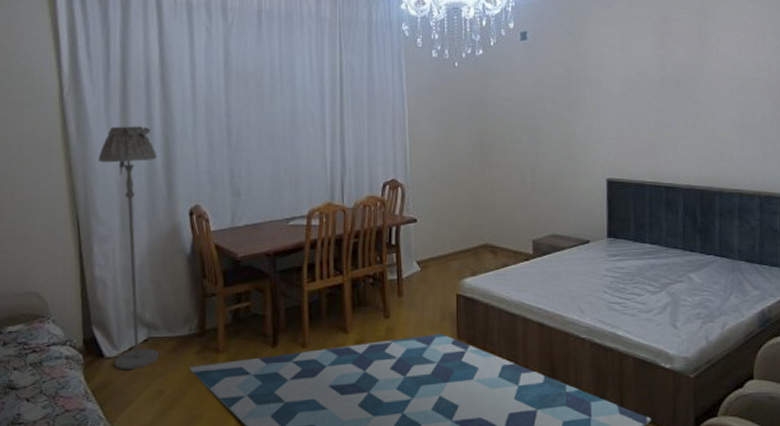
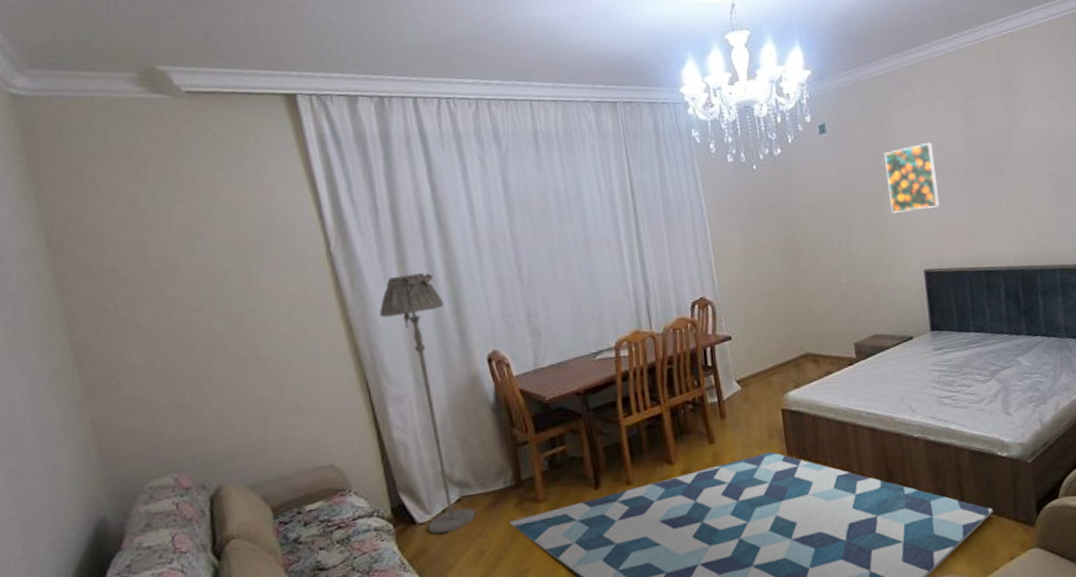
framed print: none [580,60,628,122] -> present [884,143,940,213]

